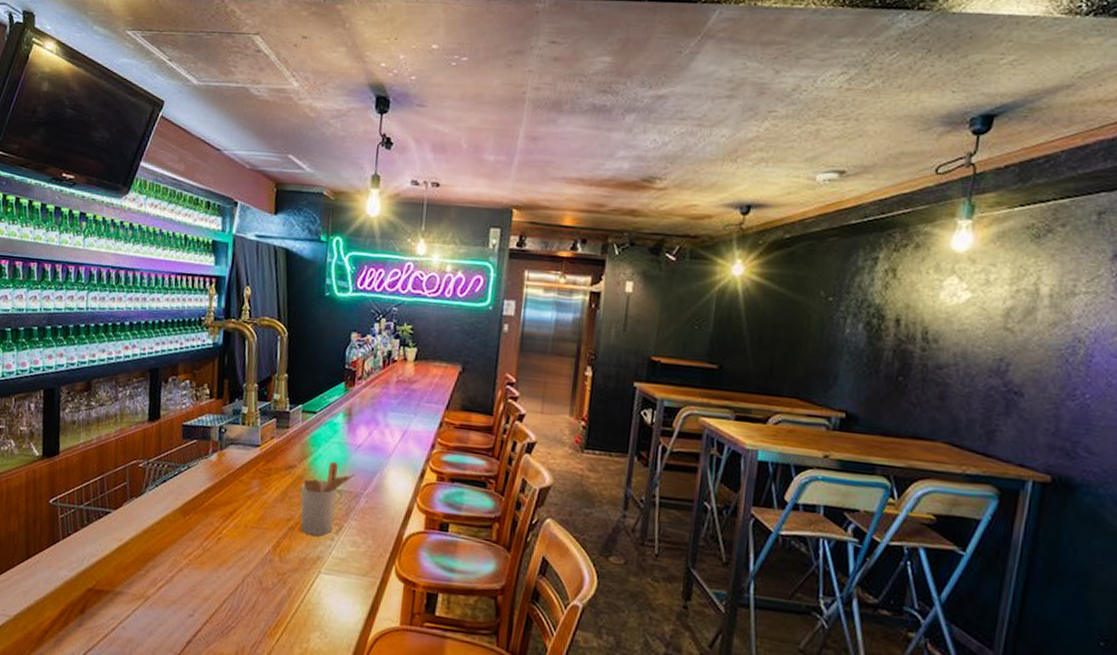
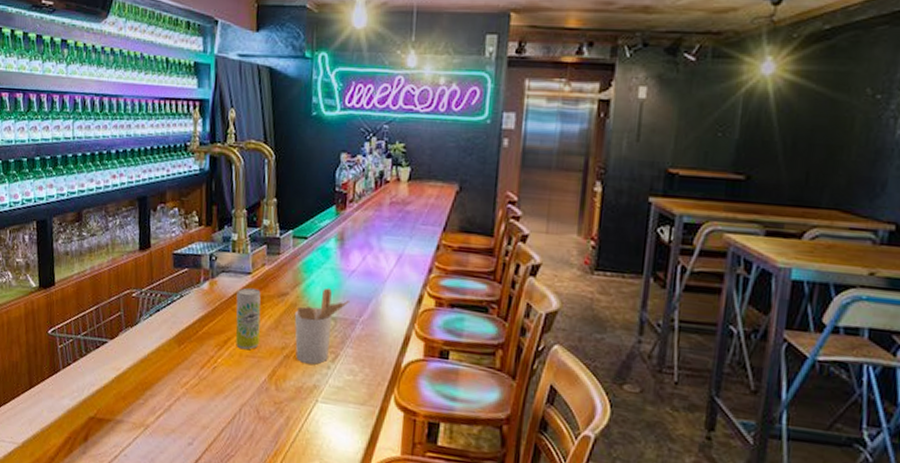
beverage can: none [241,459,269,521] -> present [235,287,261,350]

